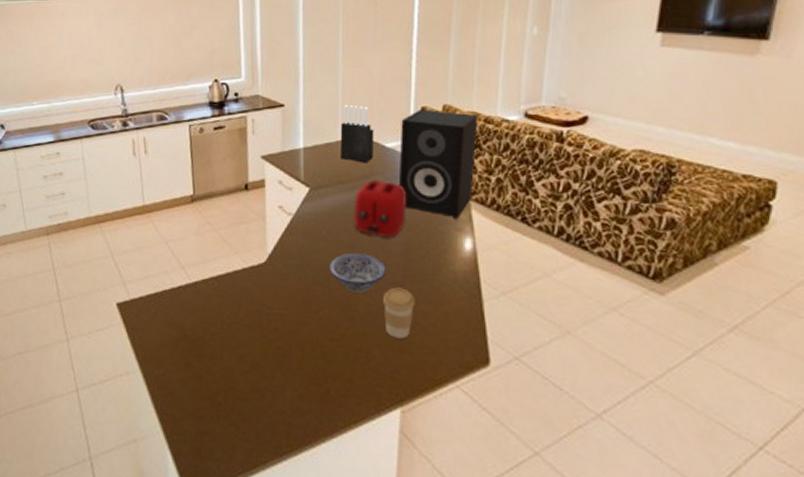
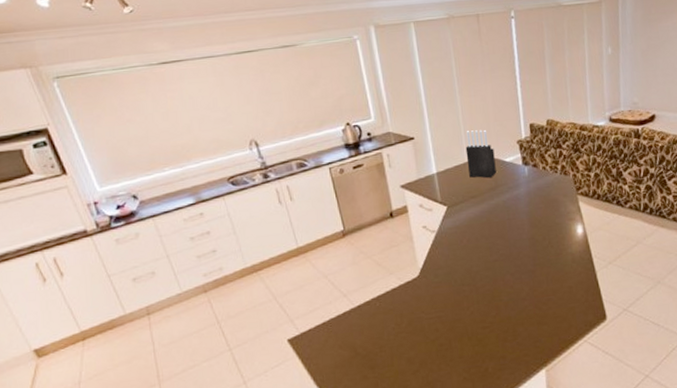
bowl: present [328,252,386,293] -> none [472,252,520,286]
toaster: present [353,179,407,237] -> none [486,189,530,237]
coffee cup: present [383,287,415,339] -> none [520,274,546,315]
speaker: present [399,110,478,219] -> none [515,124,579,212]

